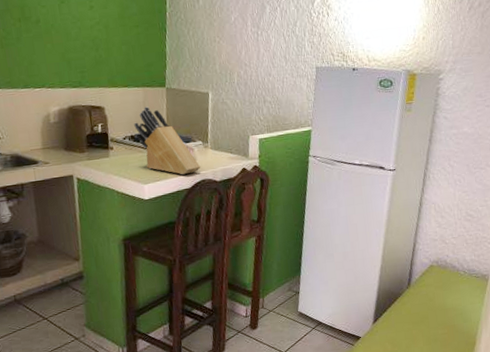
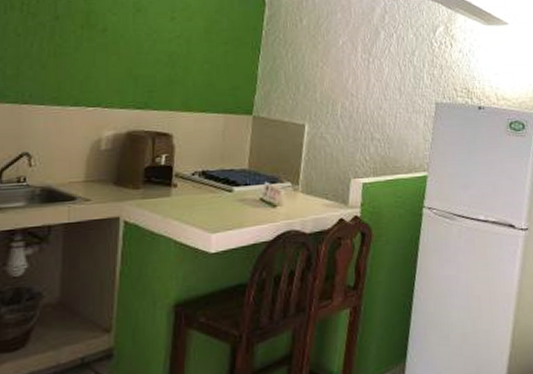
knife block: present [134,106,201,175] -> none [206,137,287,224]

